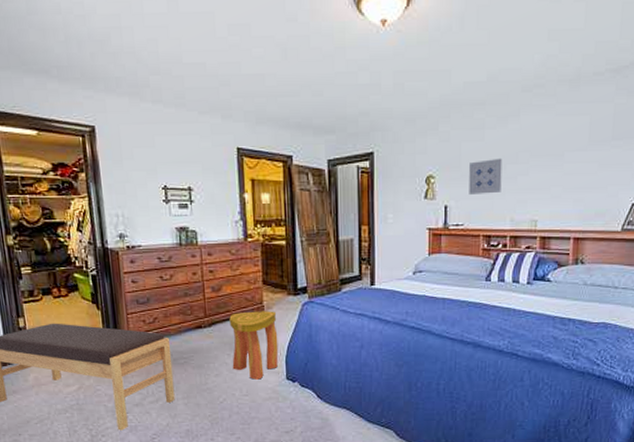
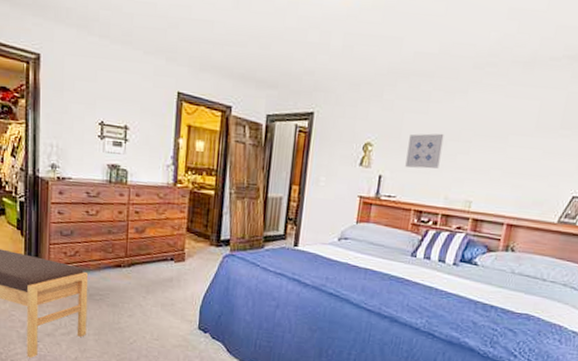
stool: present [229,311,278,380] -> none [146,256,197,326]

